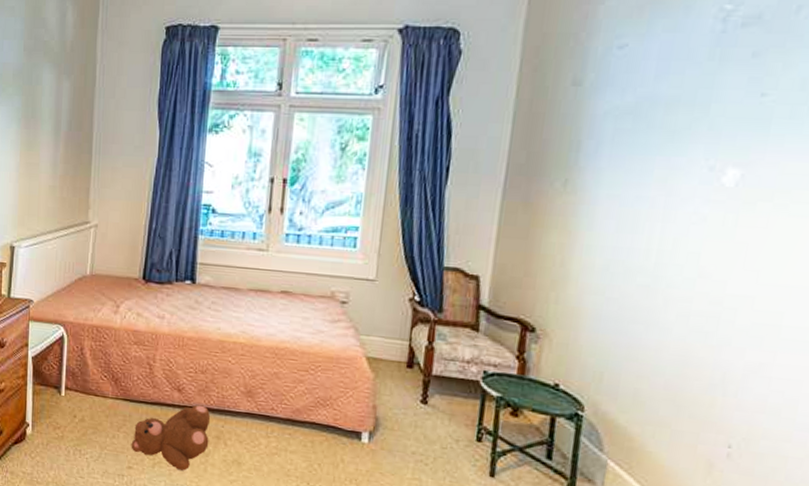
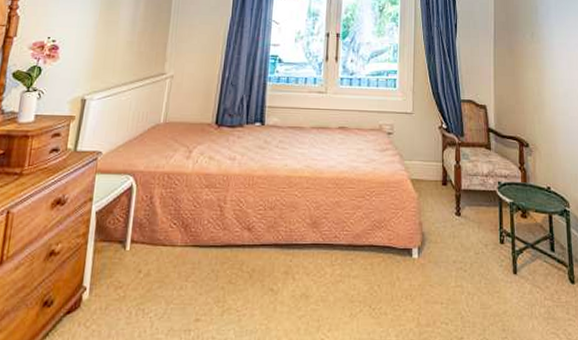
teddy bear: present [131,404,211,471] -> none [199,242,279,314]

